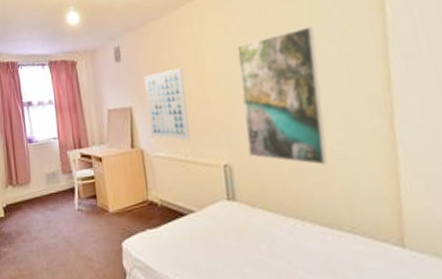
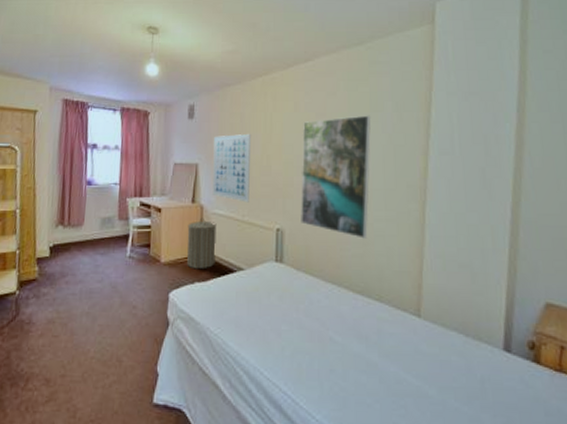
laundry hamper: none [130,162,164,216] -> present [187,217,217,270]

